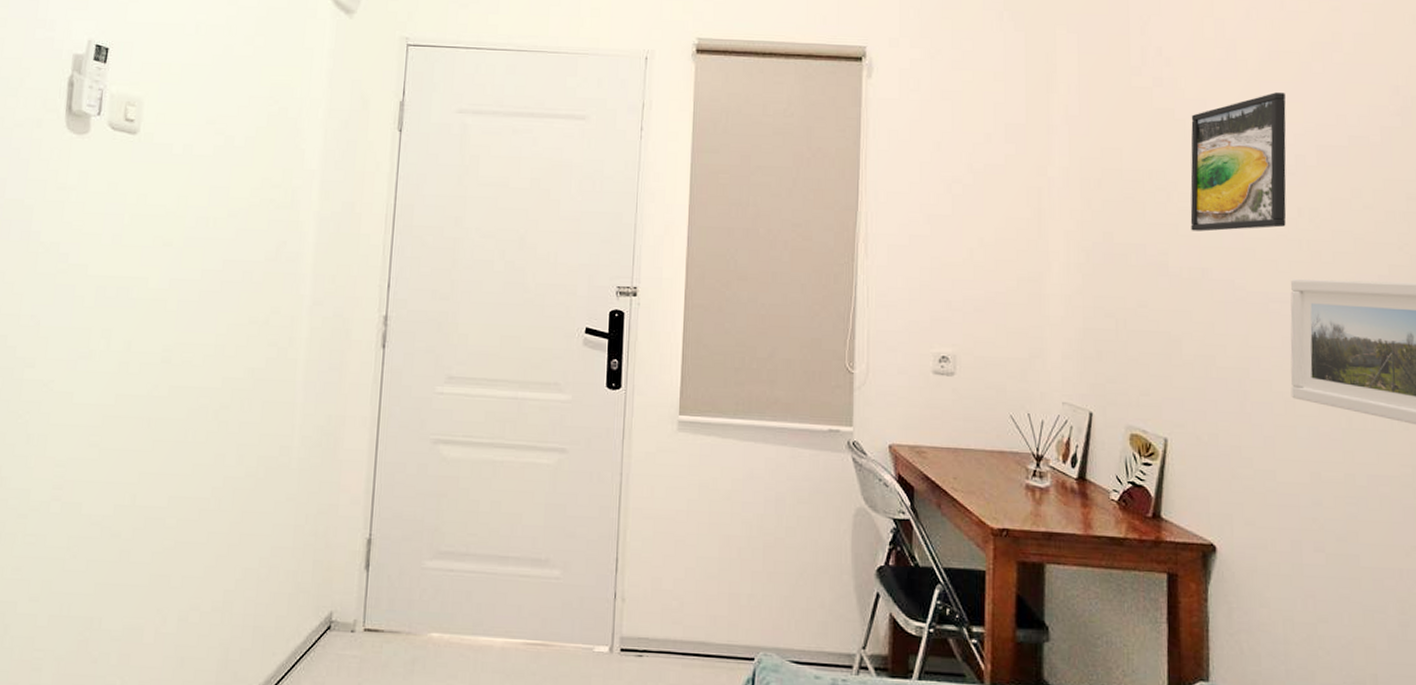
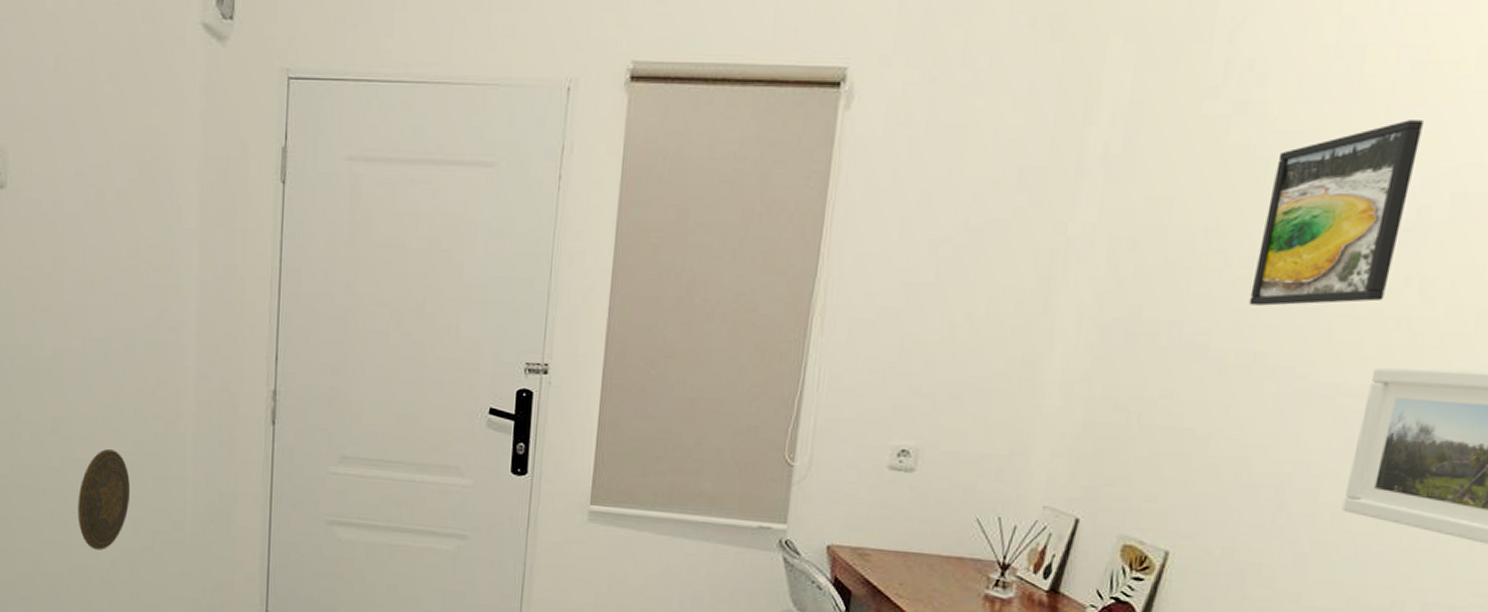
decorative plate: none [181,375,238,479] -> present [78,448,131,550]

